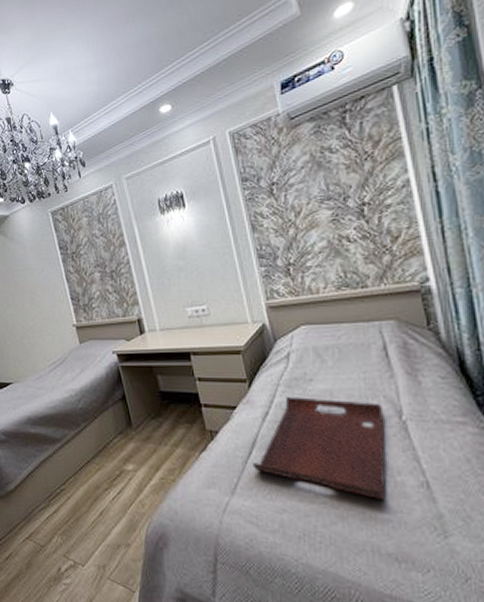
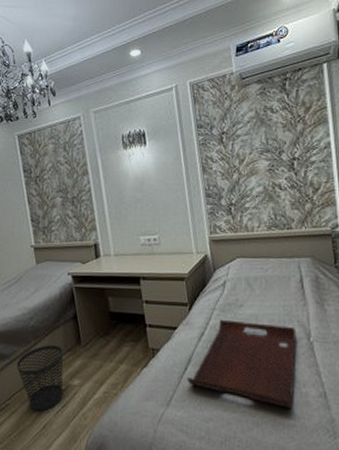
wastebasket: none [68,428,118,497] -> present [16,345,64,411]

